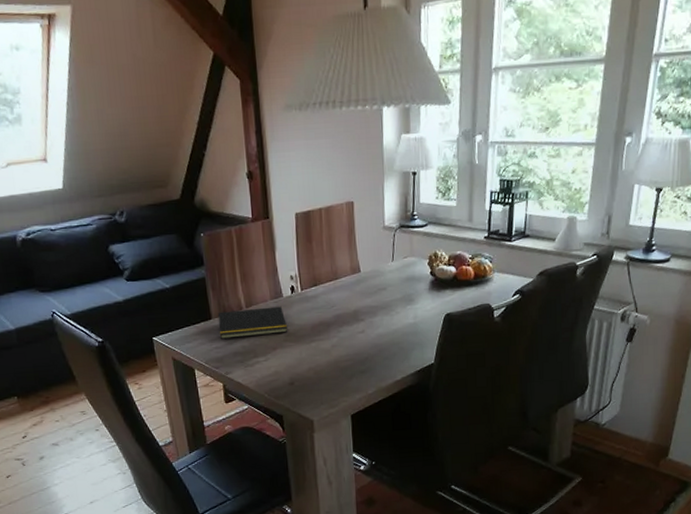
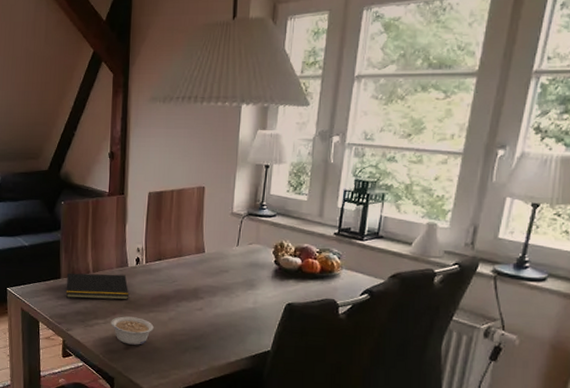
legume: none [272,349,318,379] -> present [111,316,154,345]

